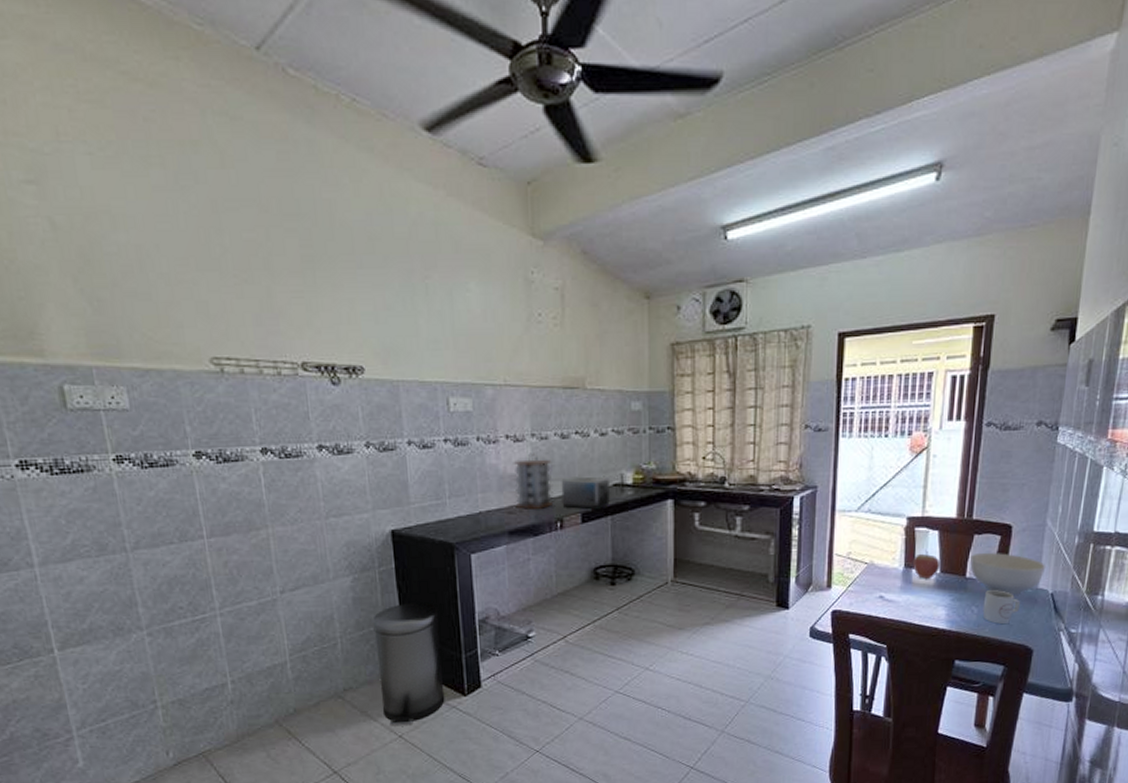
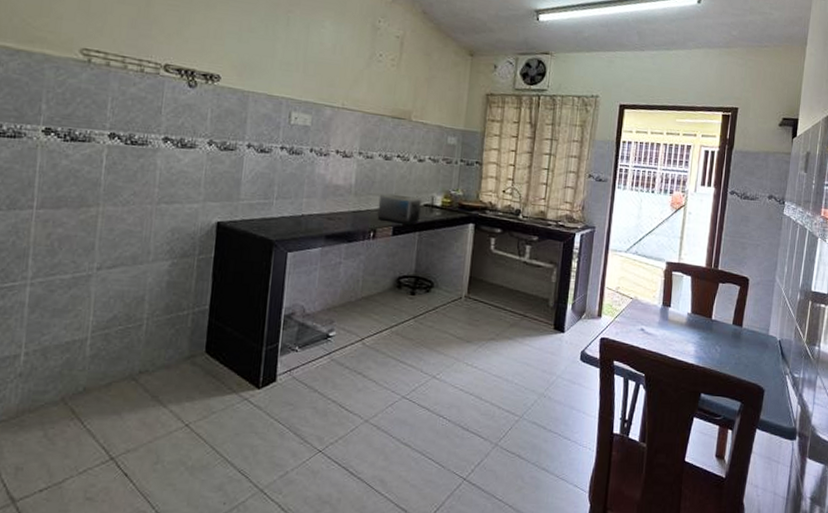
pedal bin: present [372,602,445,727] -> none [175,292,248,415]
spice rack: present [513,453,554,511] -> none [335,168,374,220]
fruit: present [912,550,941,579] -> none [669,292,692,318]
bowl: present [970,552,1046,594] -> none [715,299,775,338]
mug: present [982,589,1021,625] -> none [724,332,755,365]

